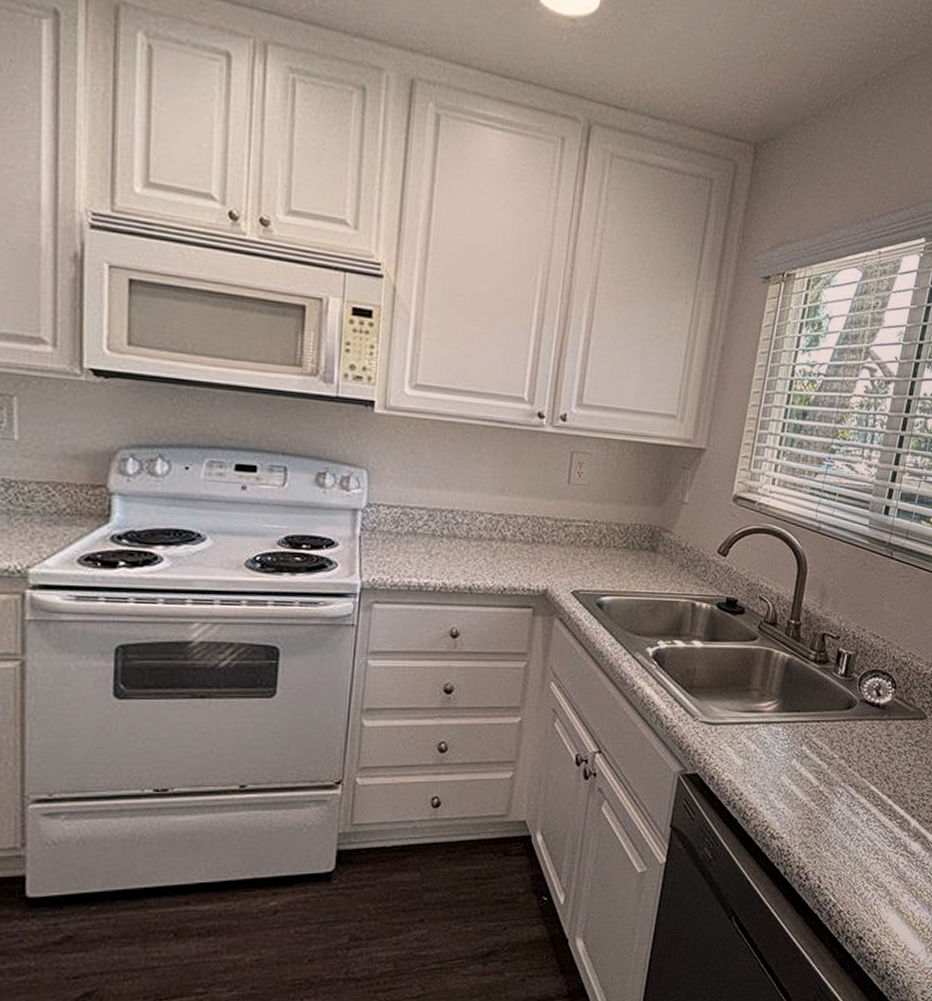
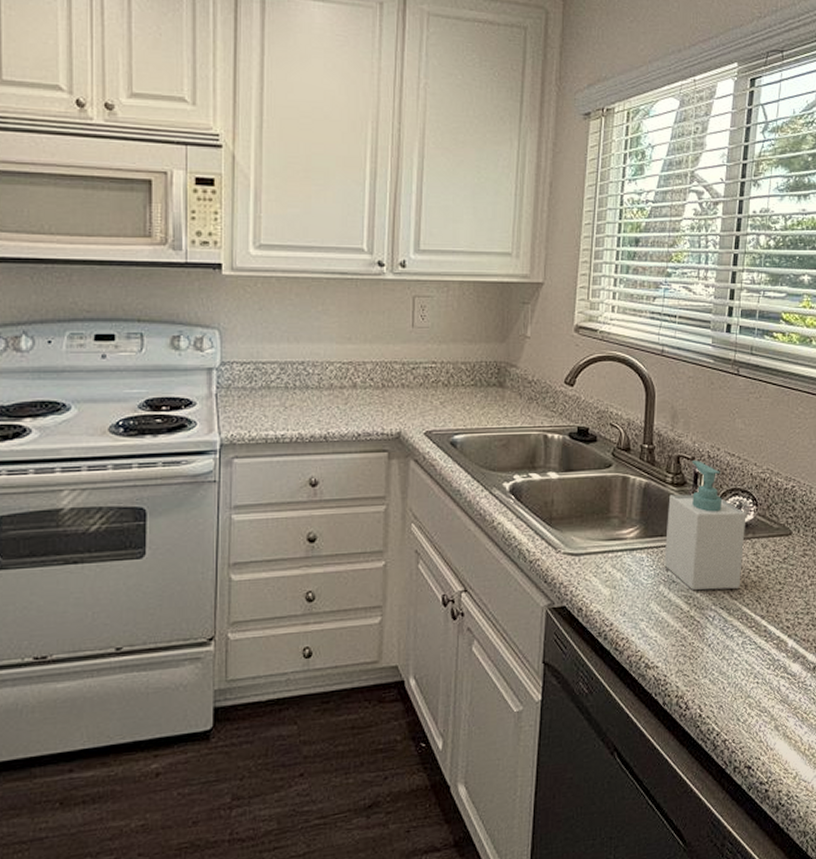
soap bottle: none [798,640,884,767] -> present [664,460,746,590]

